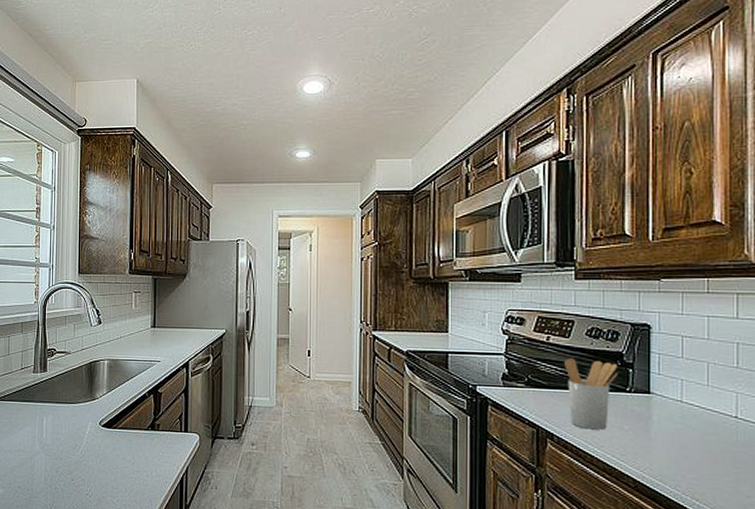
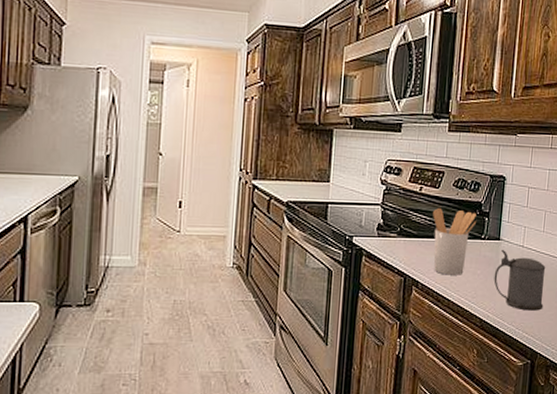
beer stein: none [647,403,717,476] -> present [494,249,546,311]

